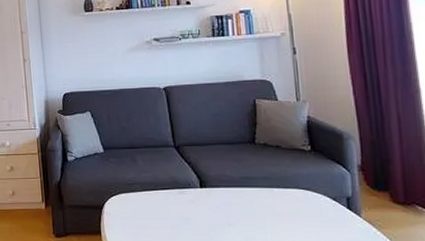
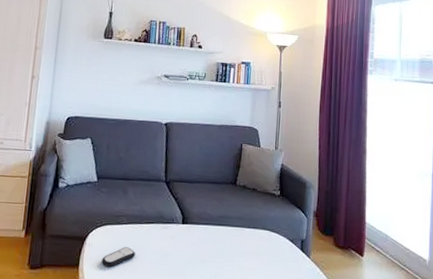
remote control: none [122,214,155,234] -> present [102,247,135,268]

